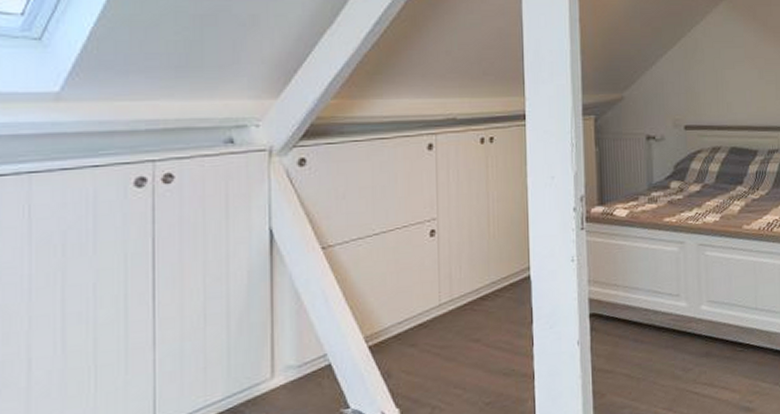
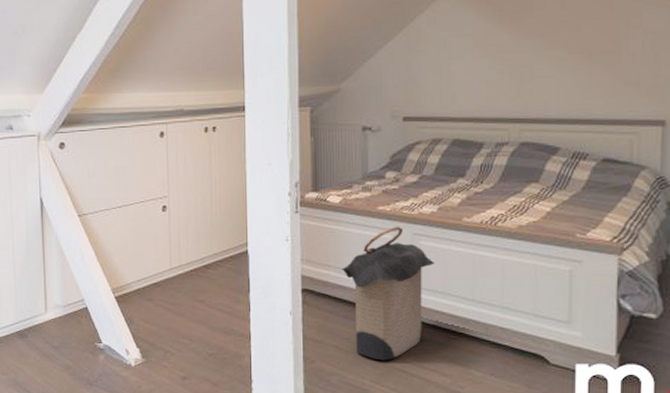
laundry hamper: none [631,237,720,385] -> present [342,226,435,361]

